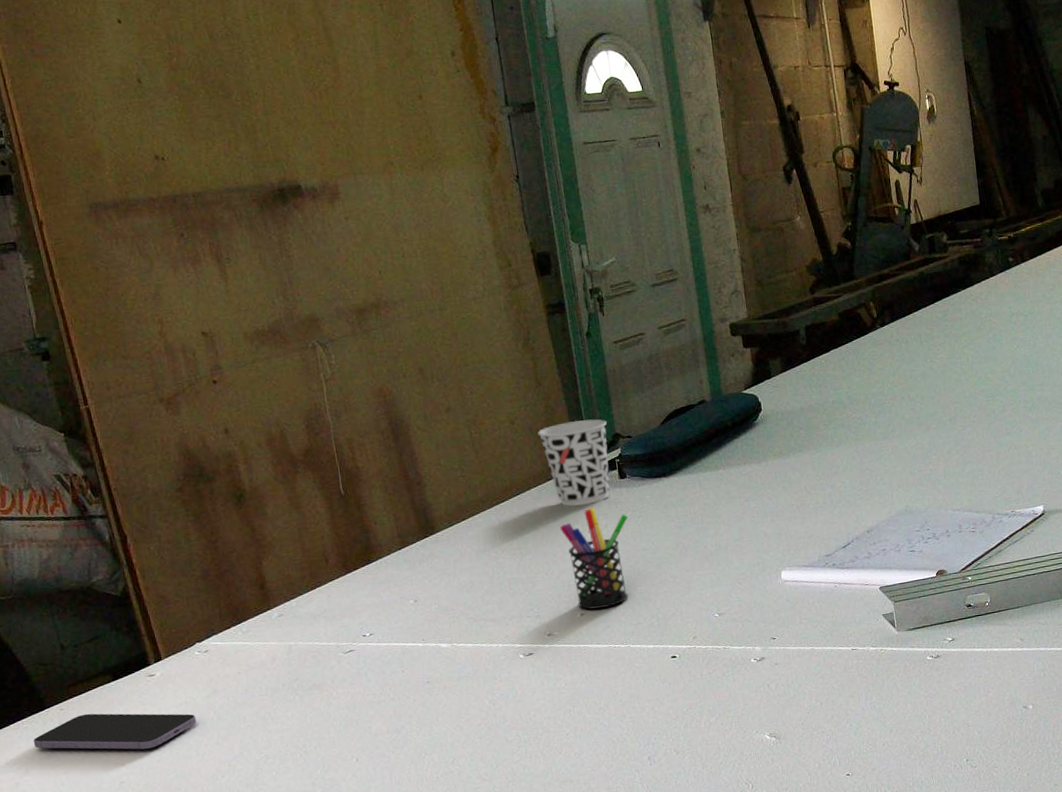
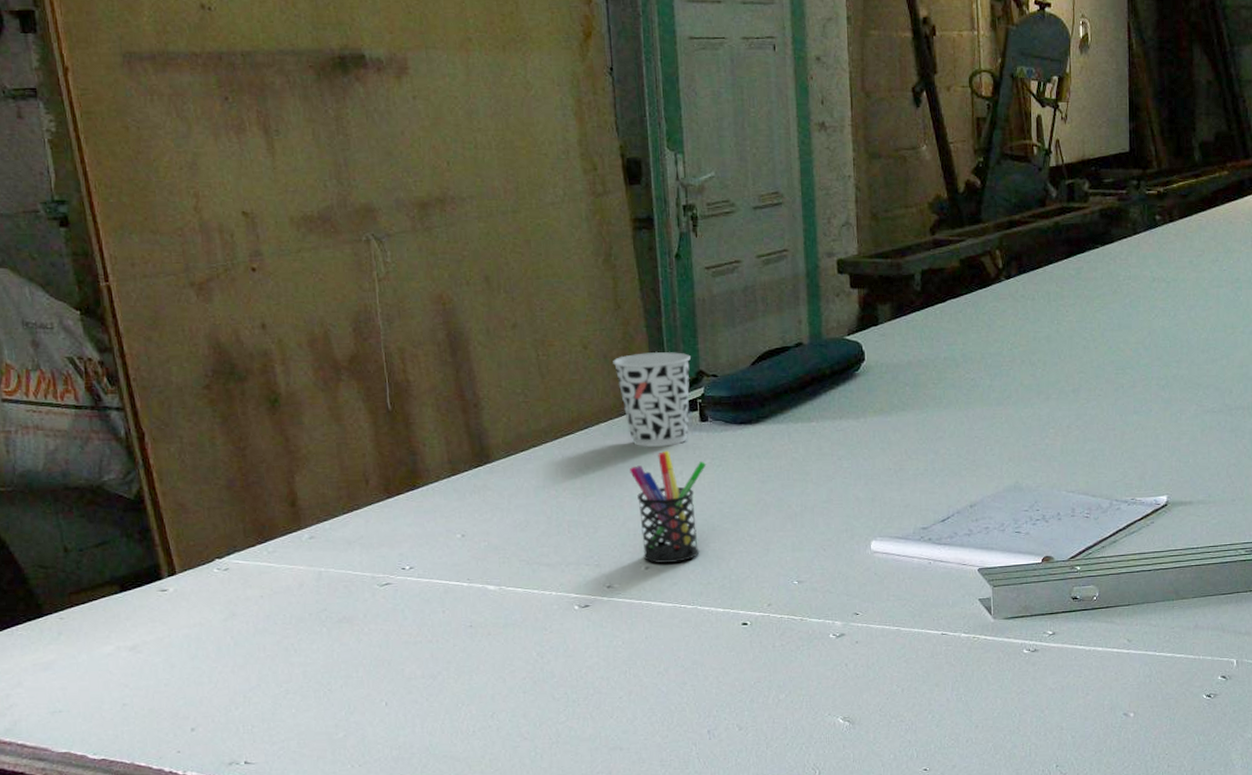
smartphone: present [33,713,197,750] -> none [27,625,211,671]

